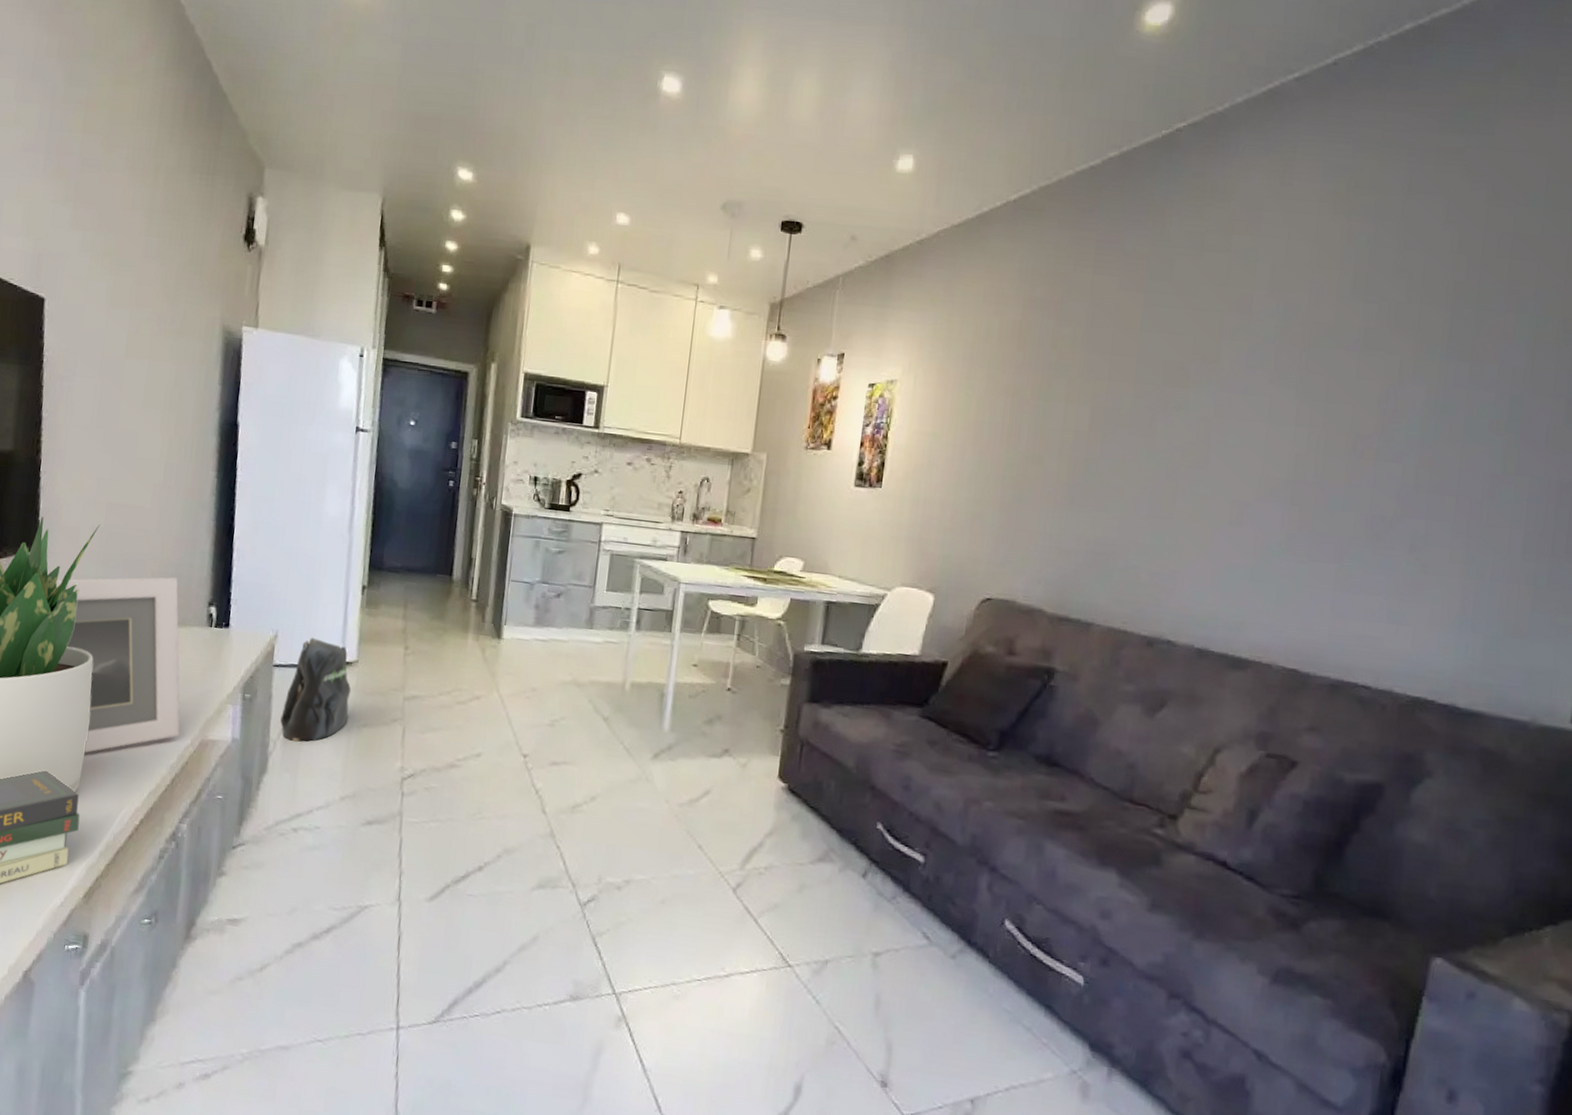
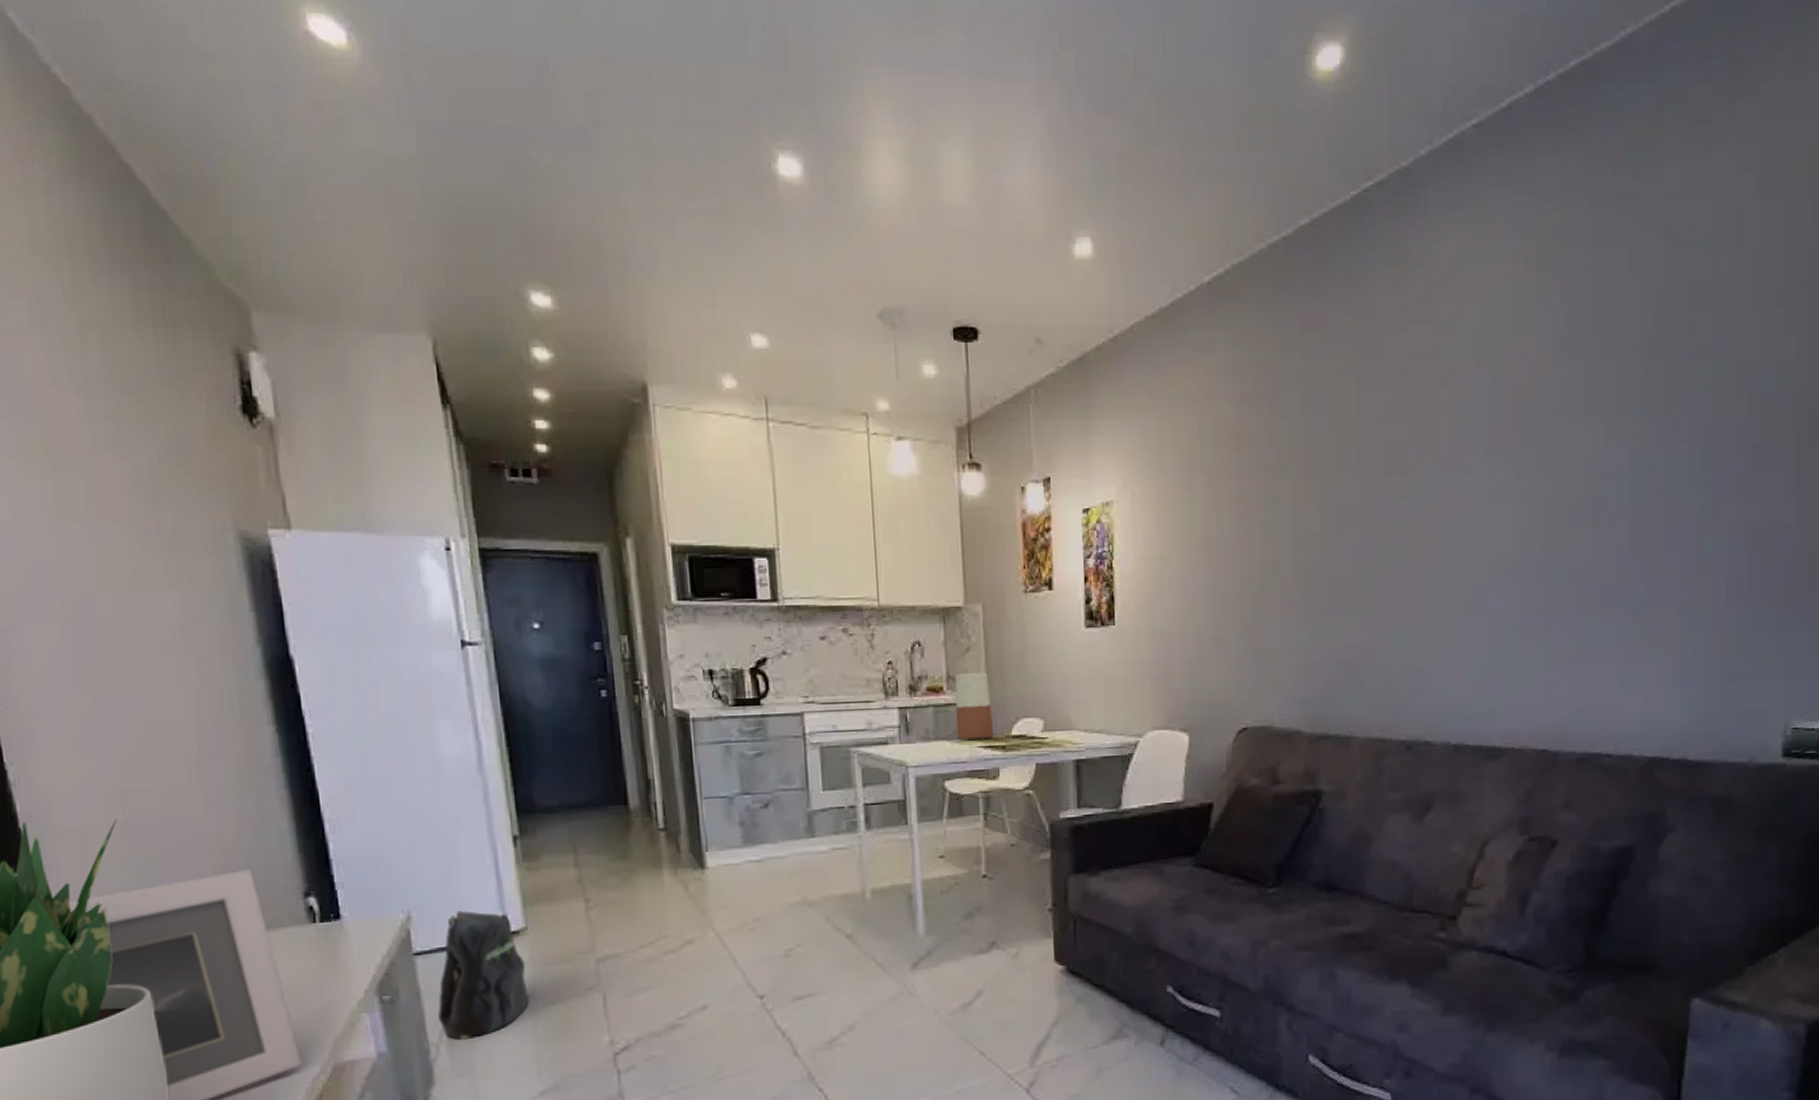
vase: none [726,510,763,570] -> present [954,672,995,741]

